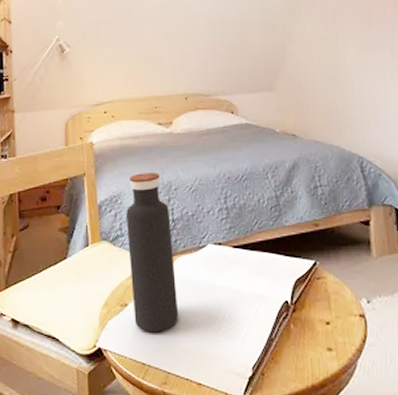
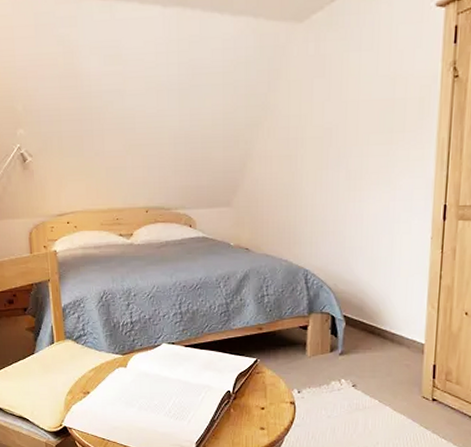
water bottle: present [126,172,179,333] -> none [88,280,135,415]

